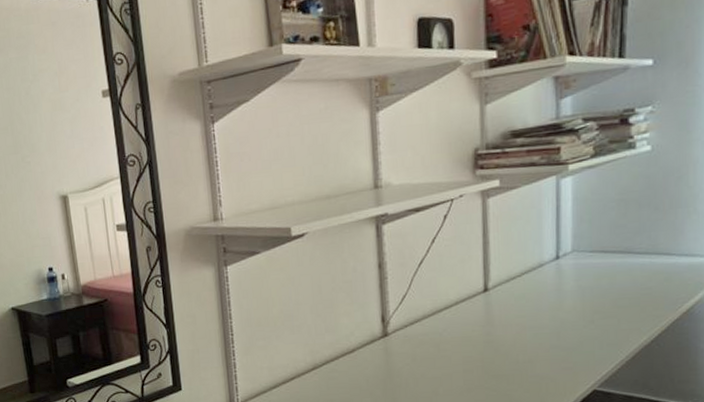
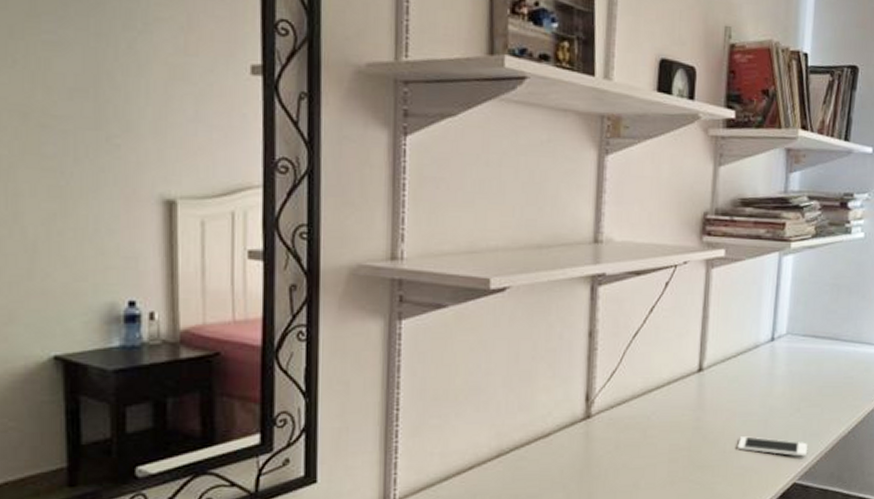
cell phone: none [530,347,607,366] -> present [737,436,808,457]

